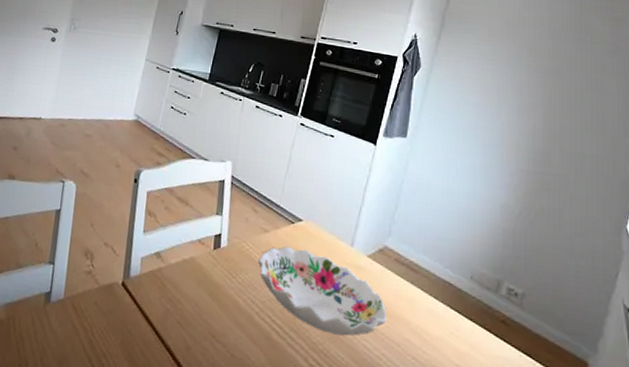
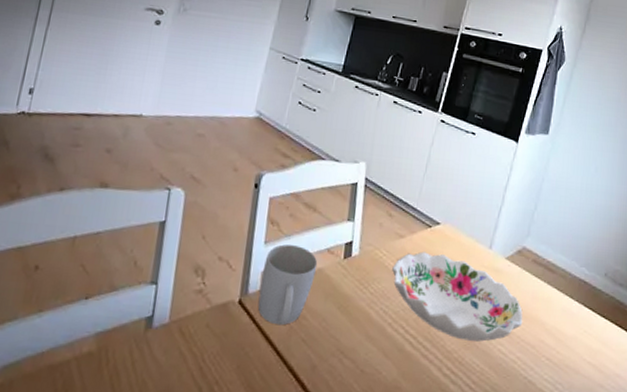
mug: none [138,234,190,308] -> present [258,244,318,326]

